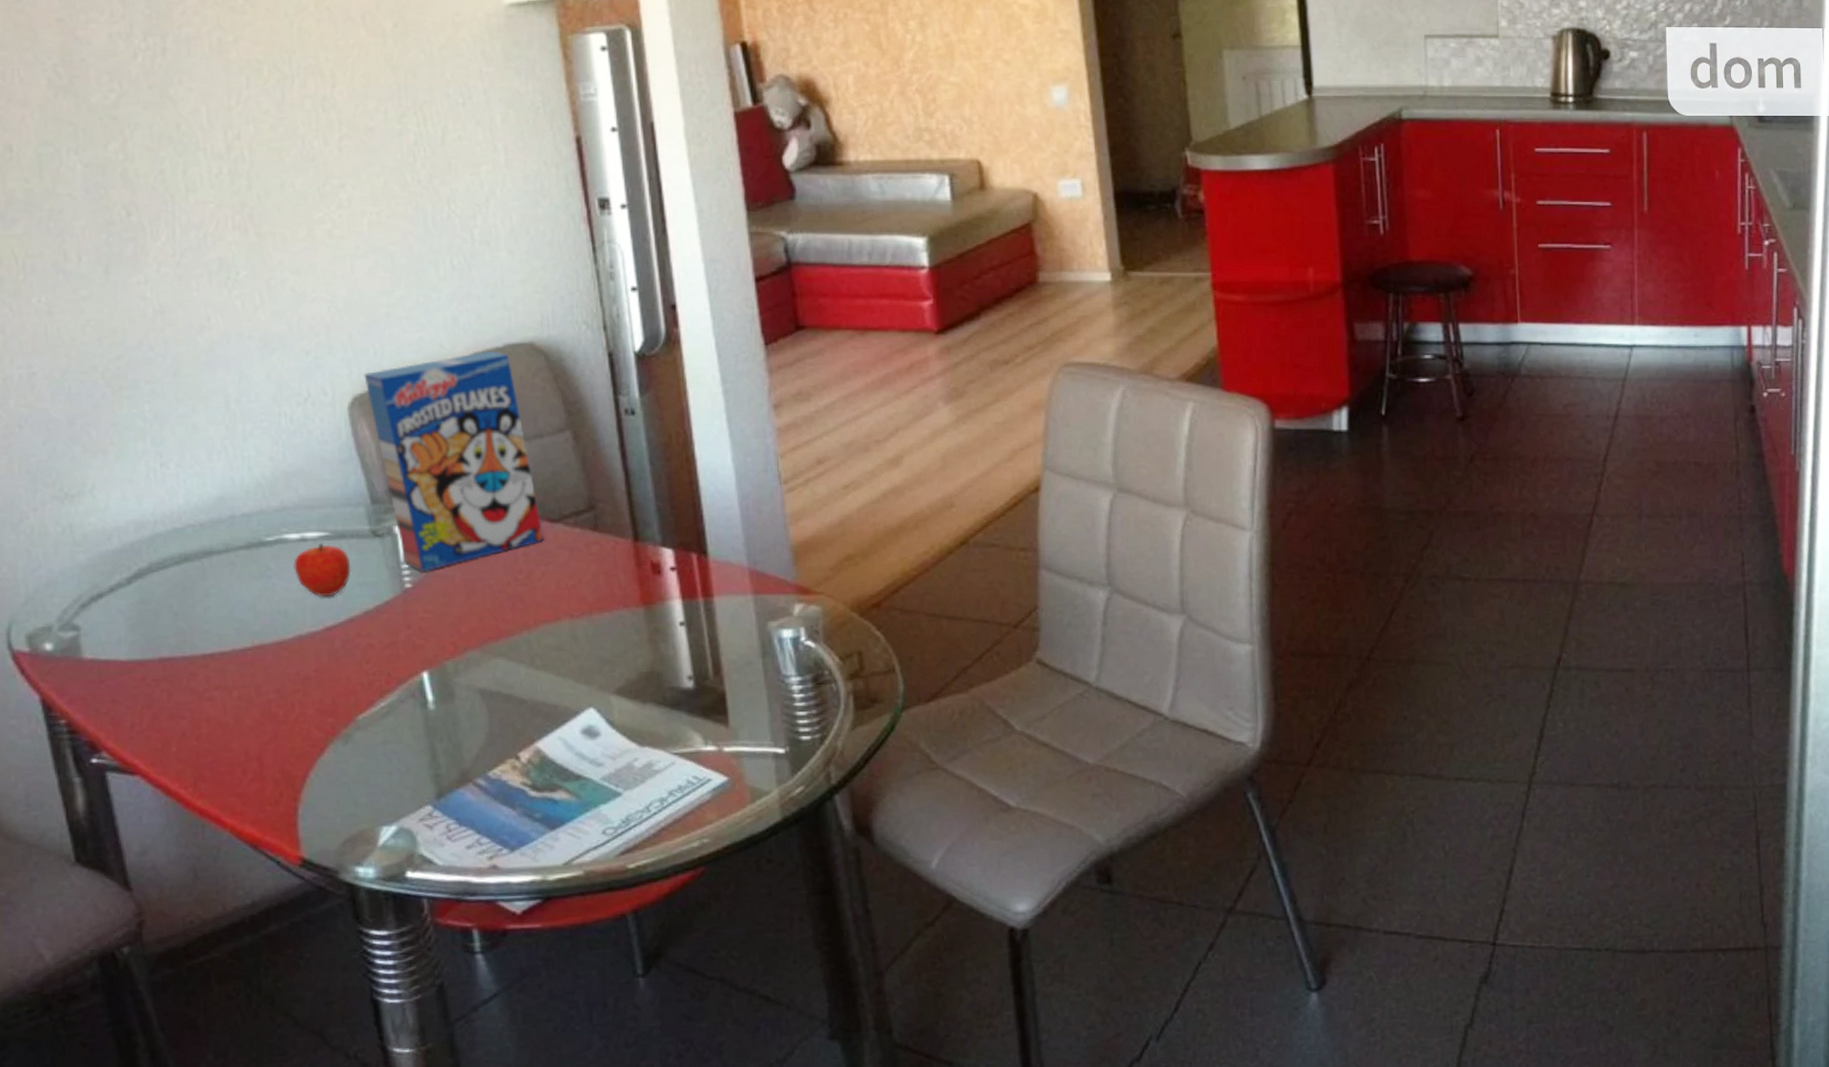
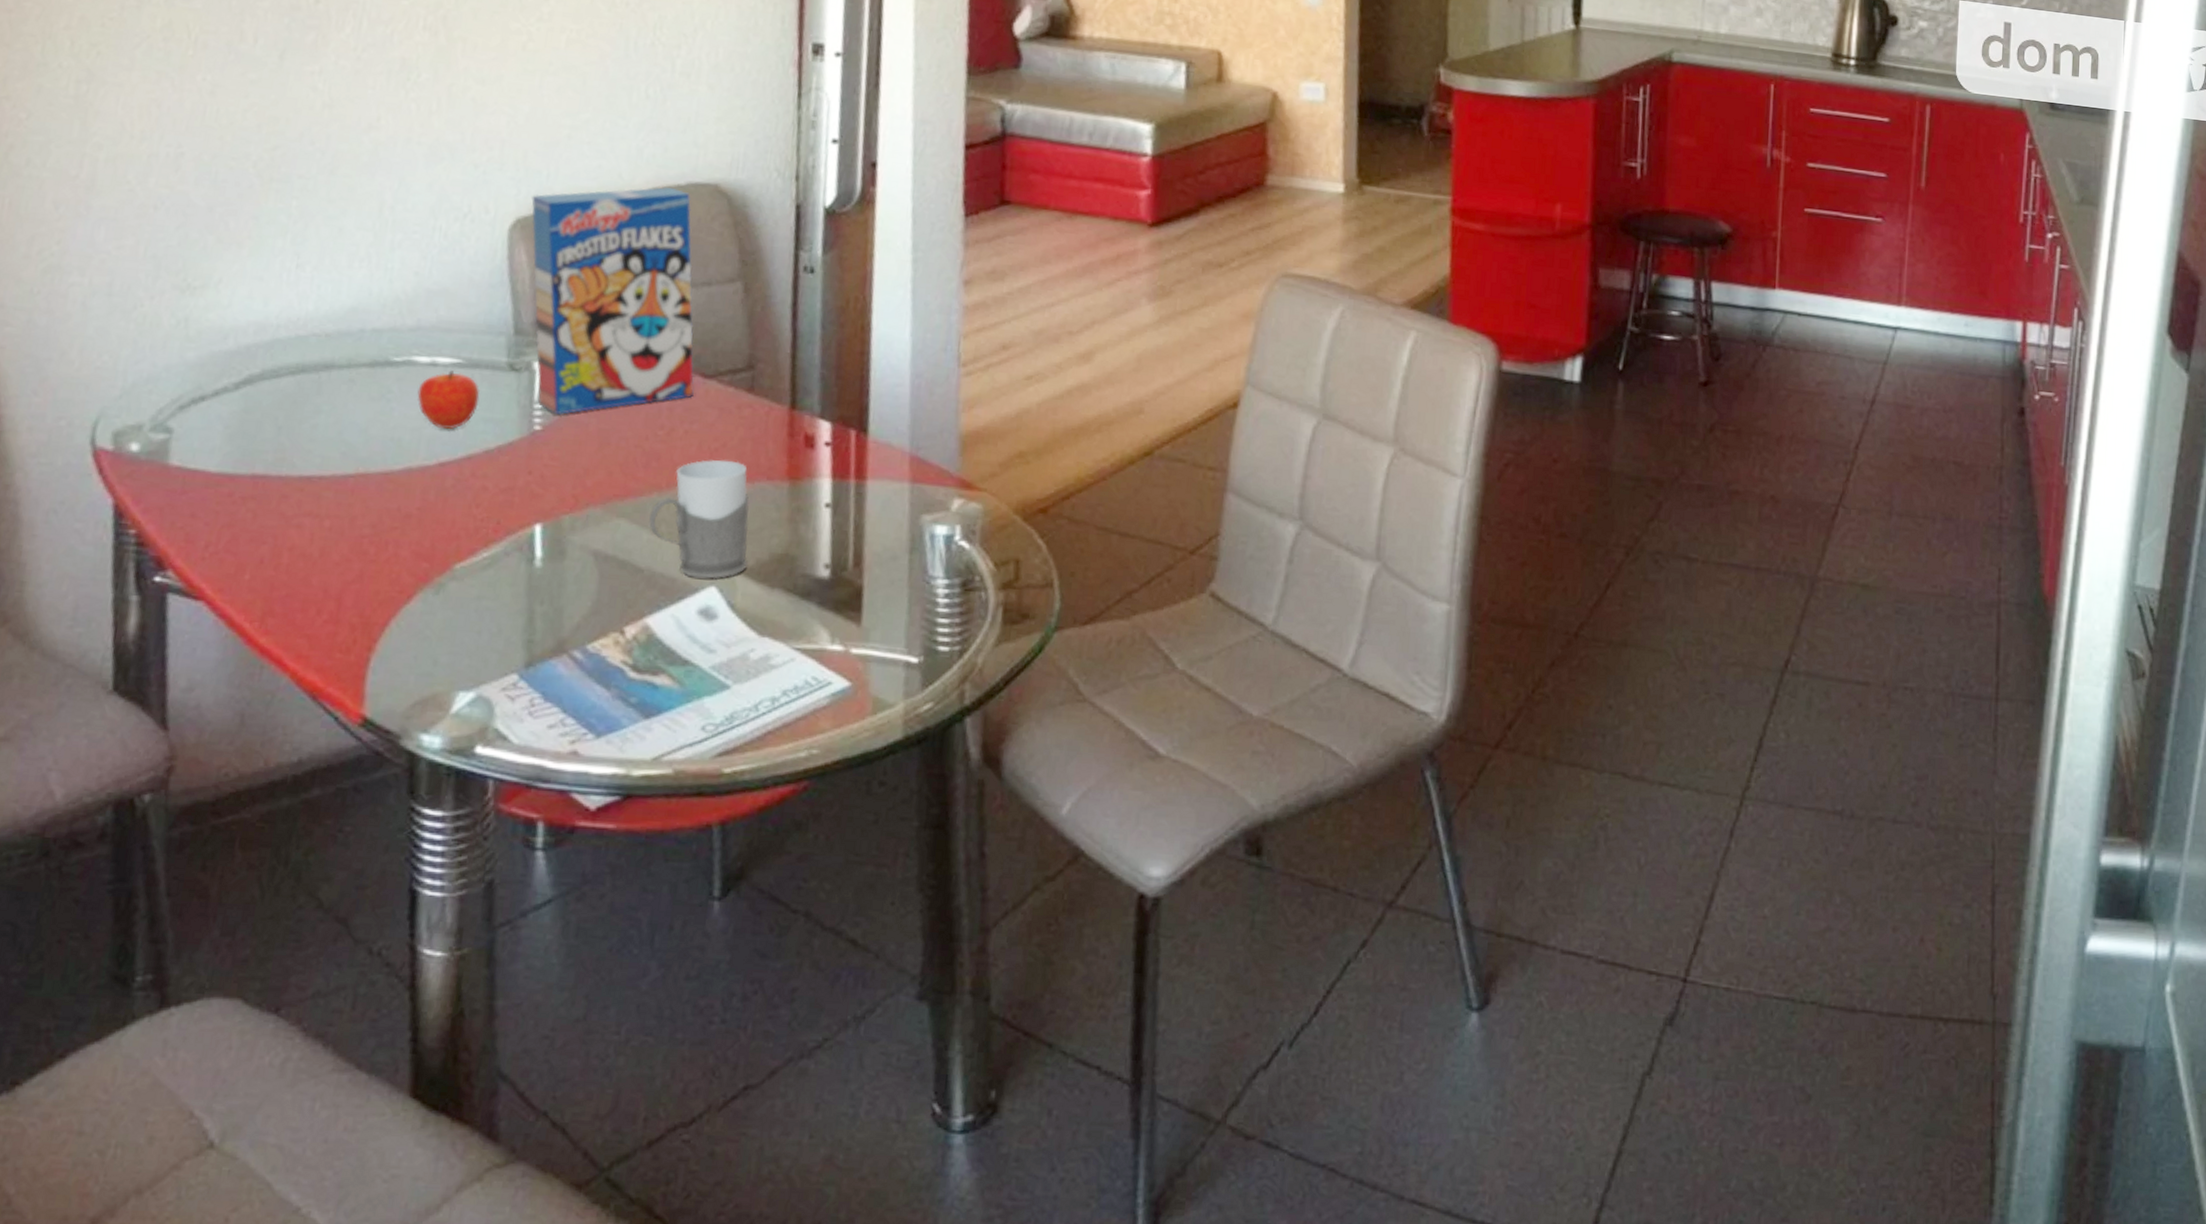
mug: none [524,594,619,702] -> present [649,460,749,579]

